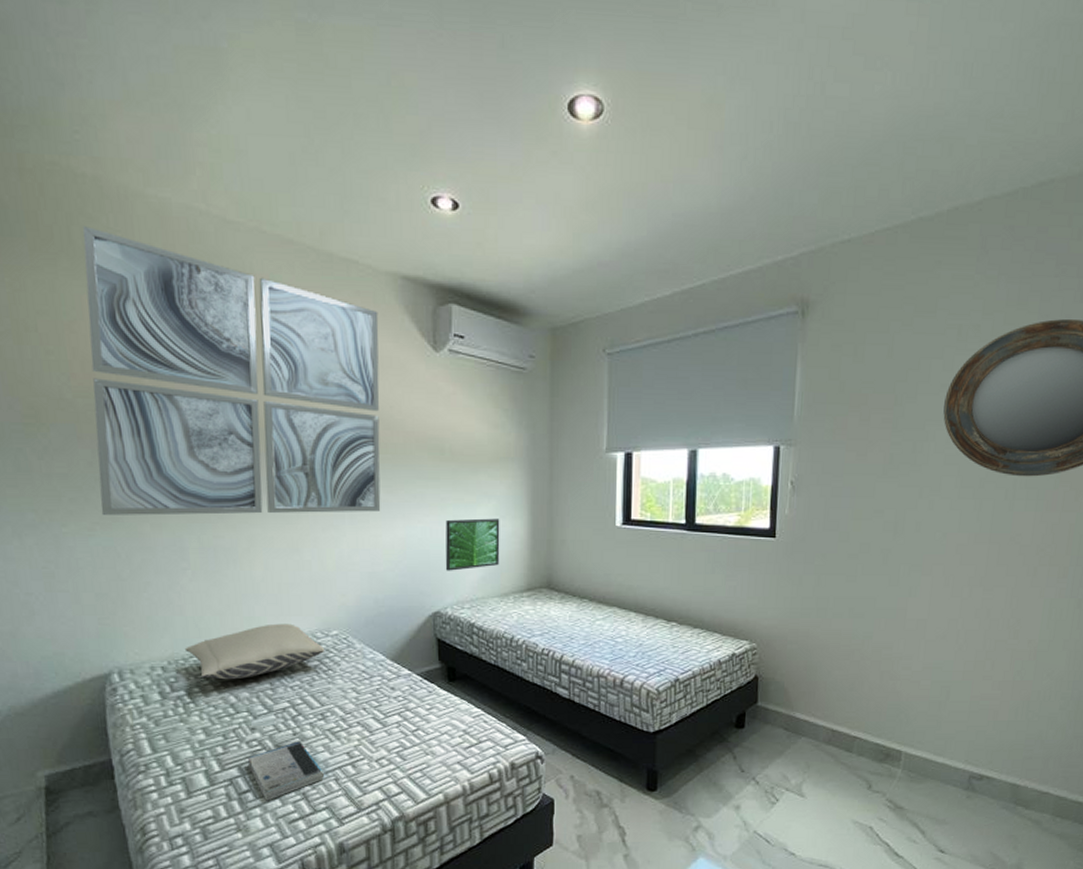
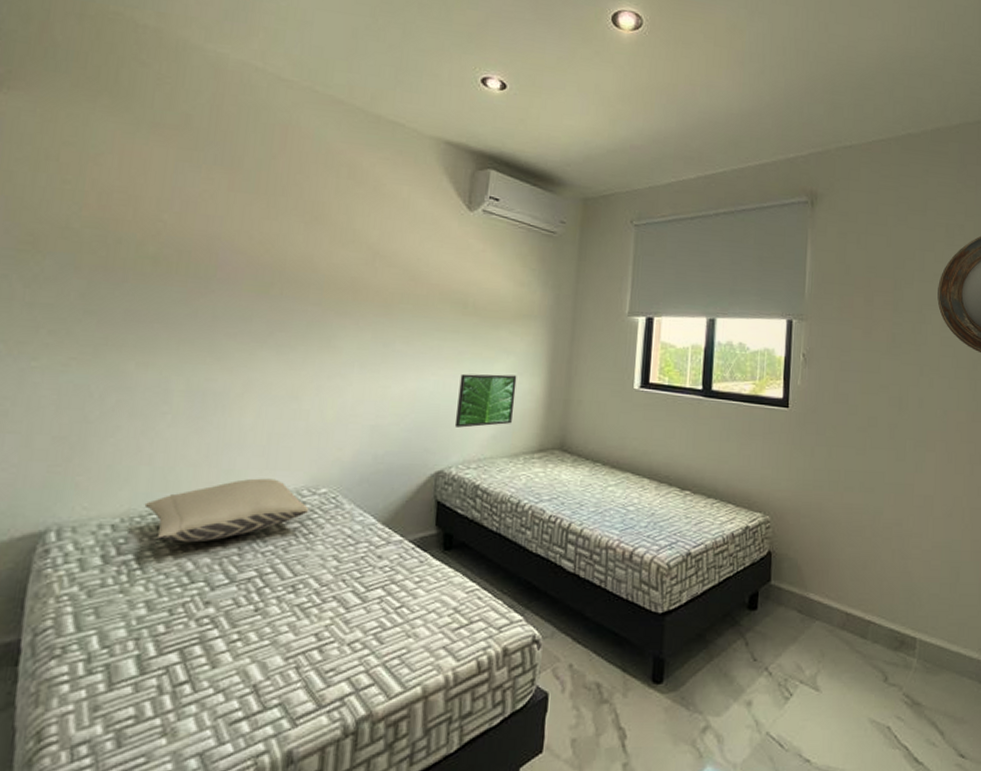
wall art: present [82,226,381,515] -> none [82,70,418,363]
book: present [247,741,325,801] -> none [191,619,285,695]

